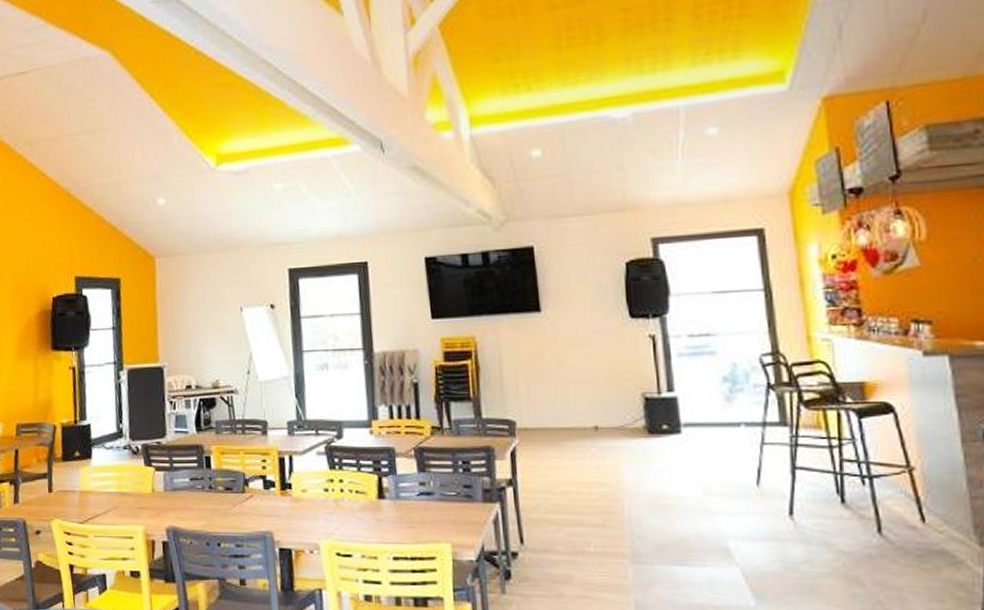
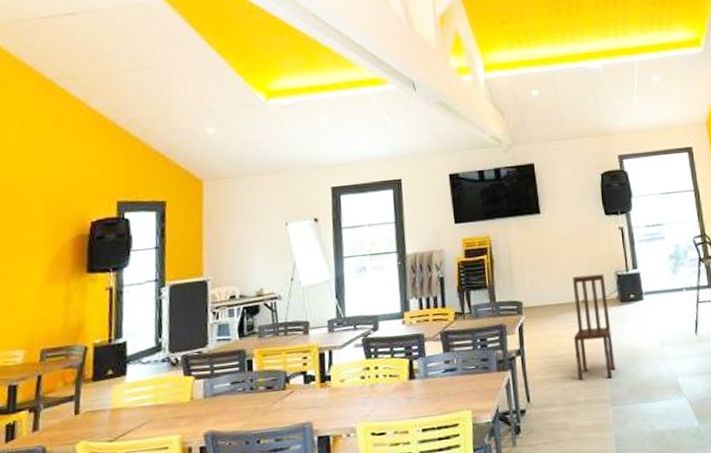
chair: none [582,394,639,529] -> present [573,273,616,381]

